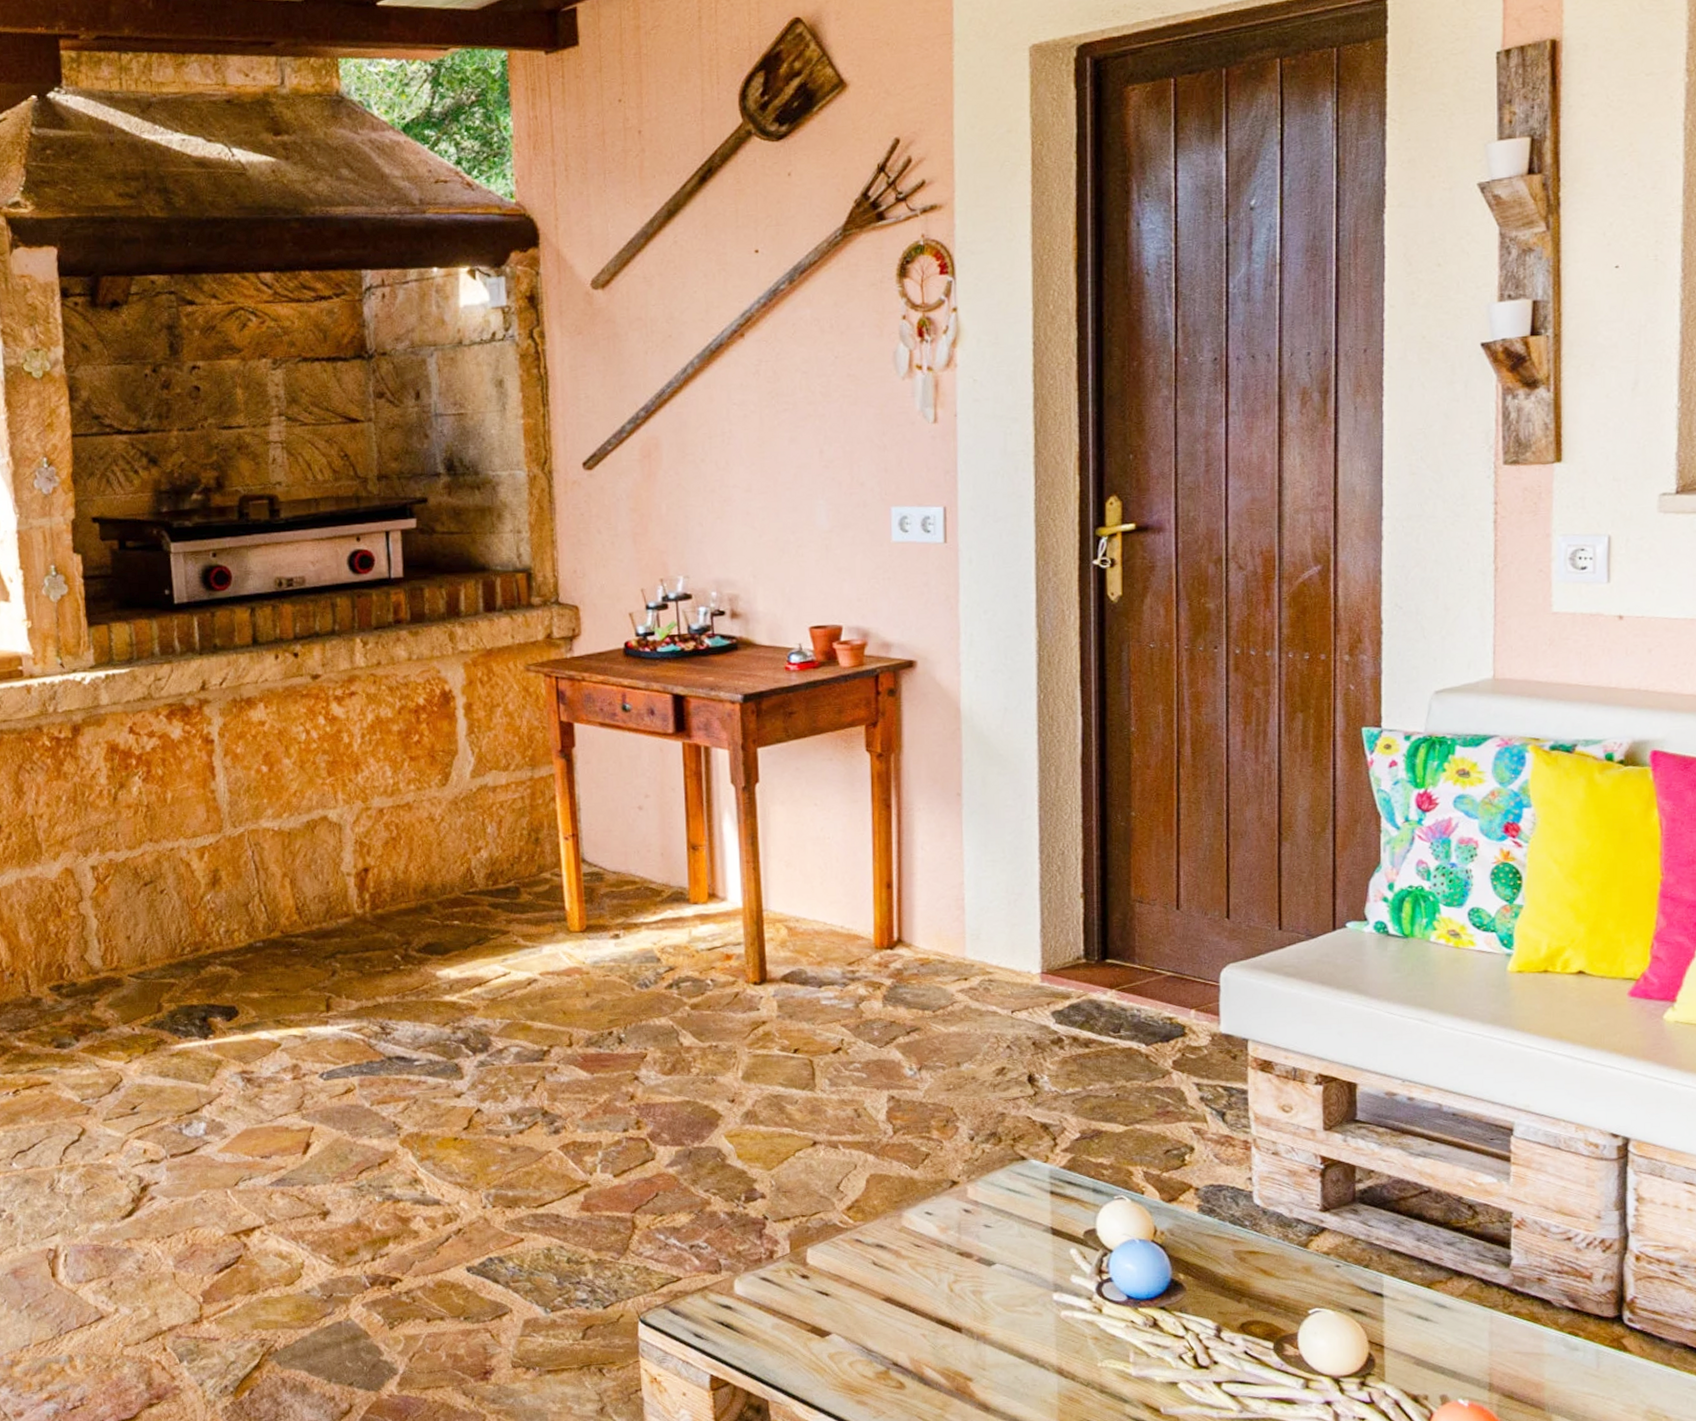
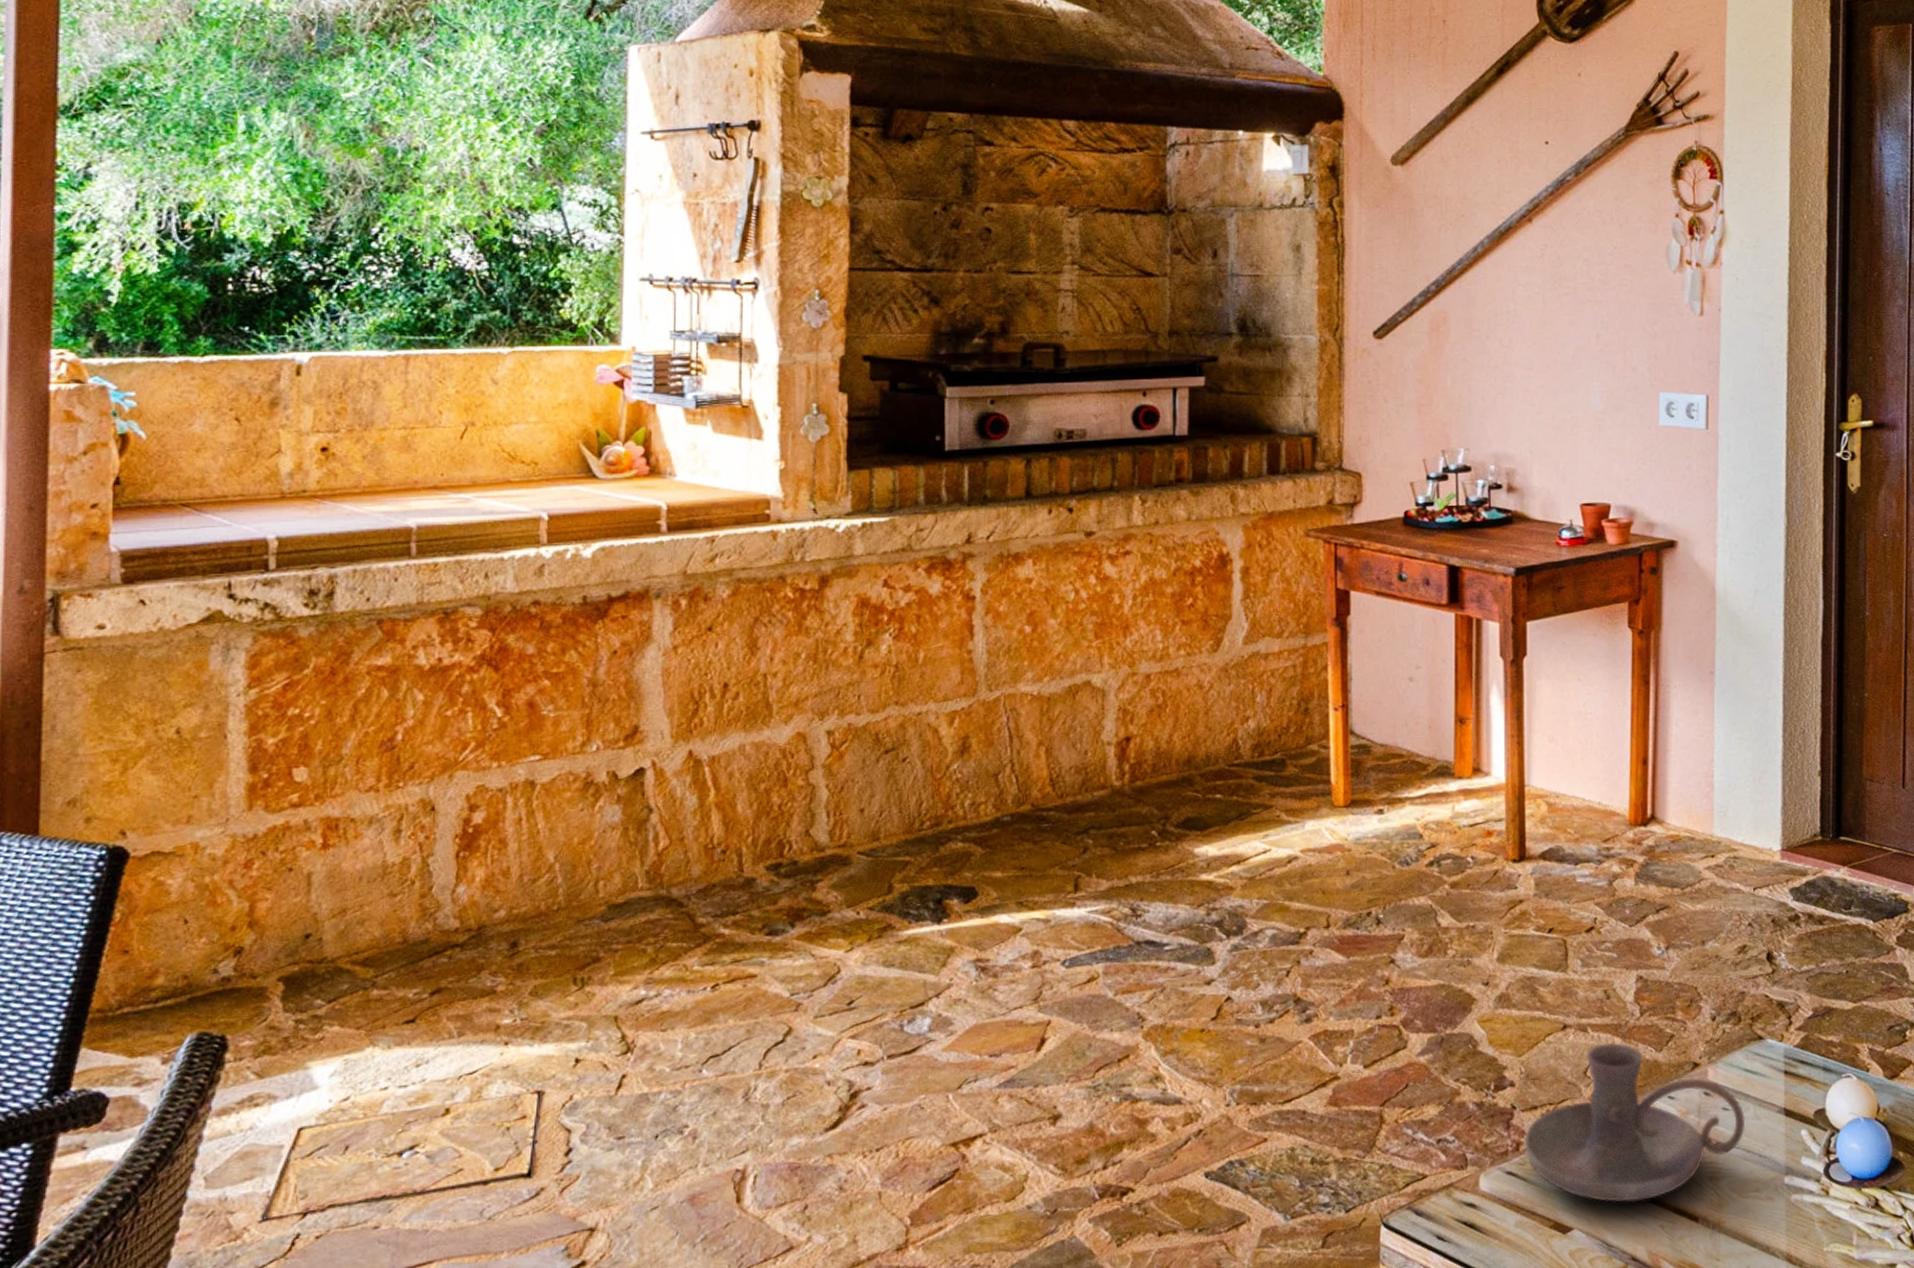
candle holder: none [777,1159,1010,1311] -> present [1523,1042,1746,1203]

